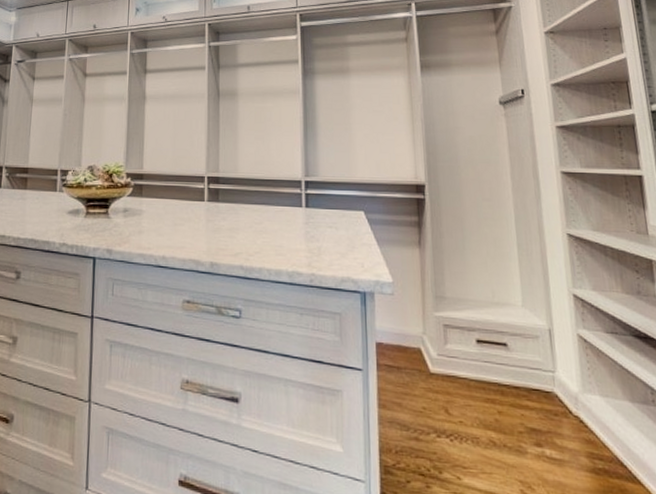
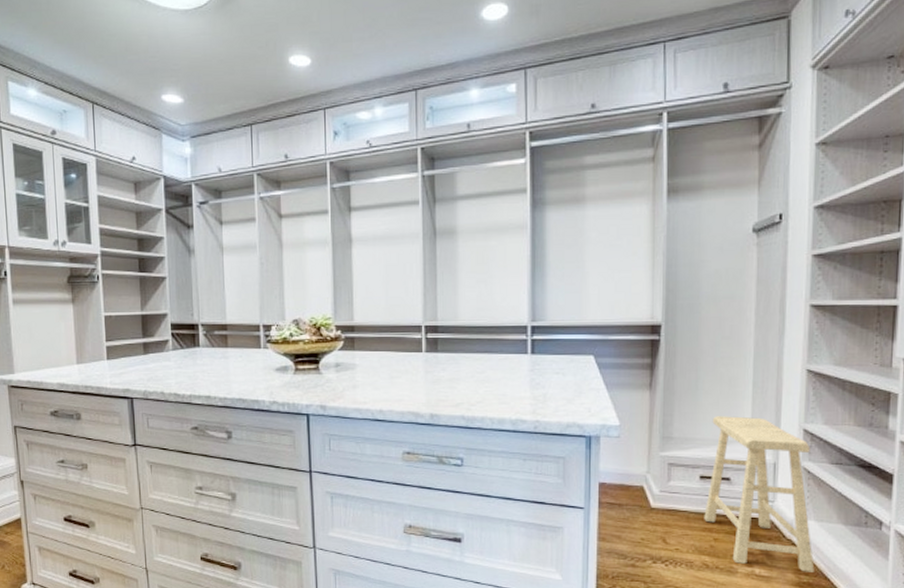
stool: none [482,277,609,457] -> present [704,416,815,572]

